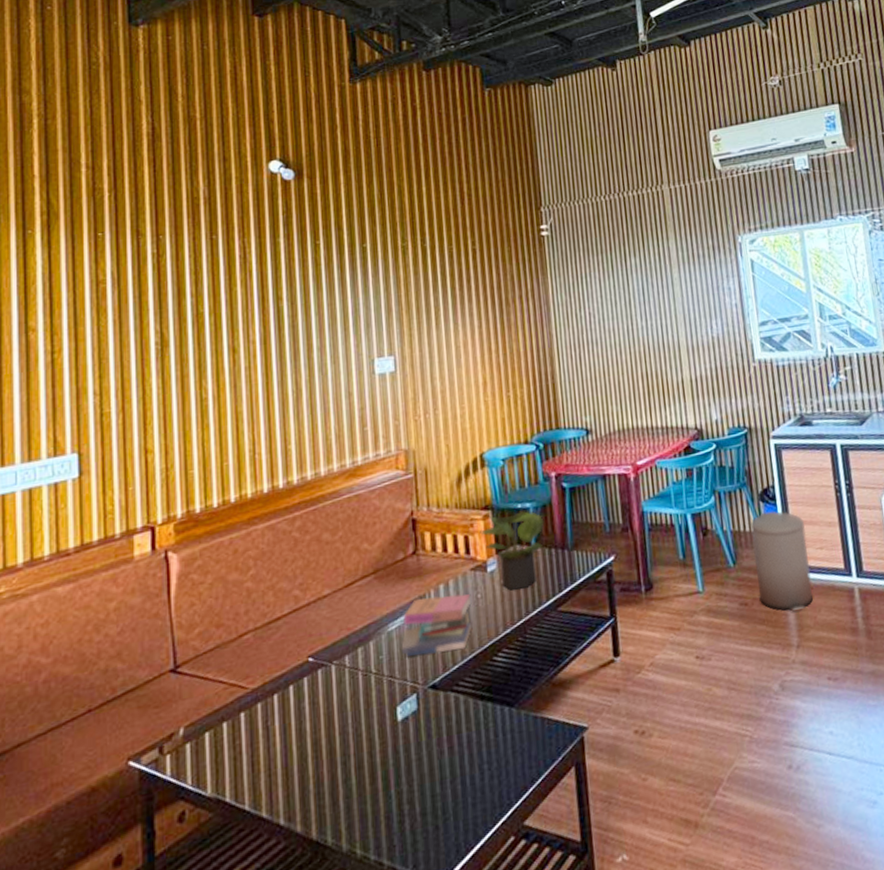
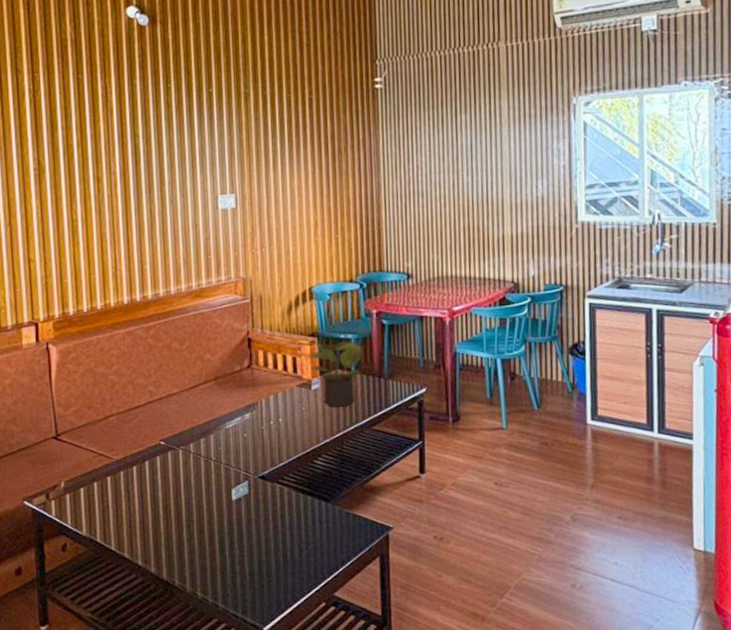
books: present [401,594,472,656] -> none [236,404,297,452]
pedal bin: present [750,510,814,612] -> none [557,364,613,456]

